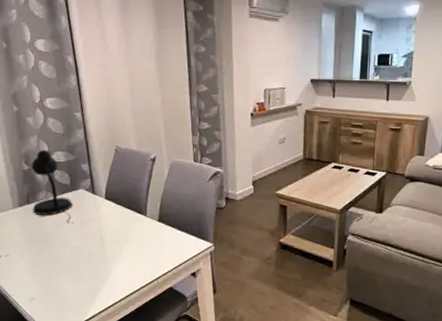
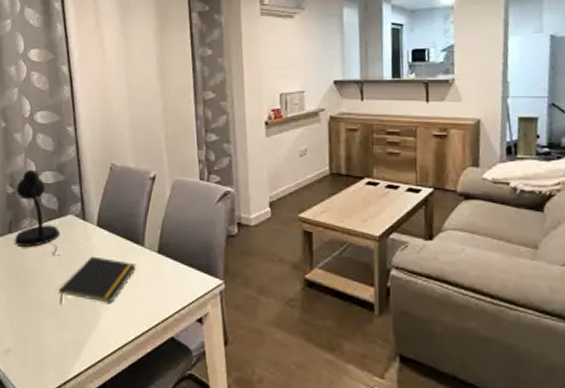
notepad: none [74,223,140,263] -> present [59,256,136,305]

